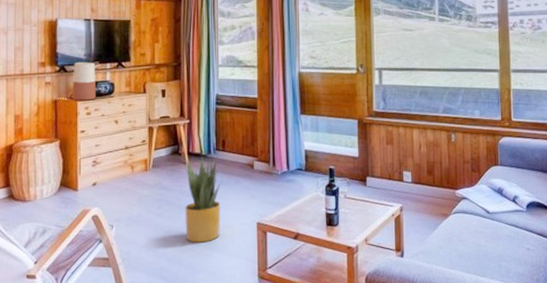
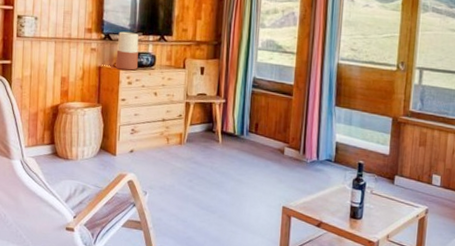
planter: present [184,156,222,243] -> none [213,137,252,219]

